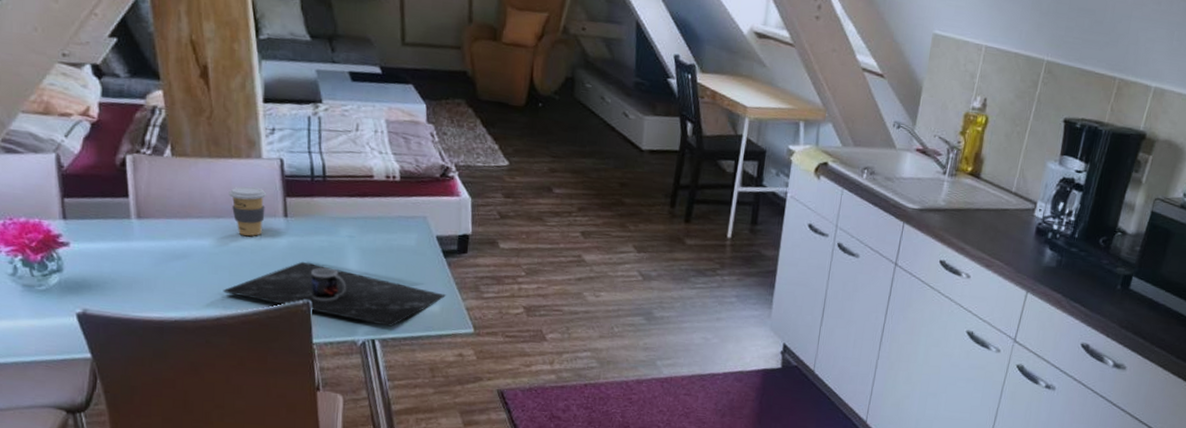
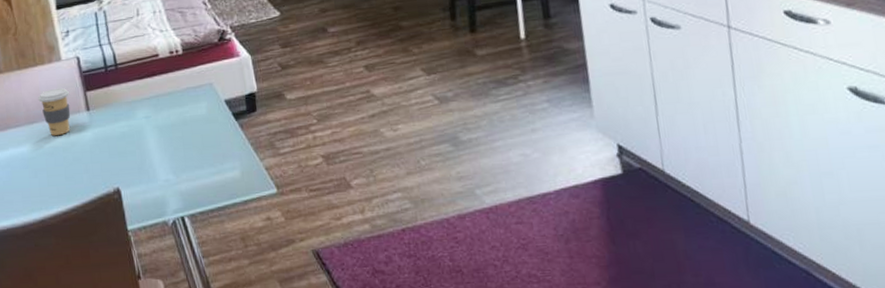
place setting: present [223,261,447,327] -> none [44,150,245,201]

